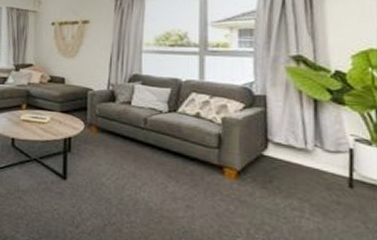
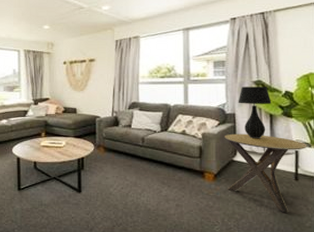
side table: none [251,120,367,230] -> present [224,133,307,213]
table lamp: none [270,62,316,130] -> present [238,87,272,139]

